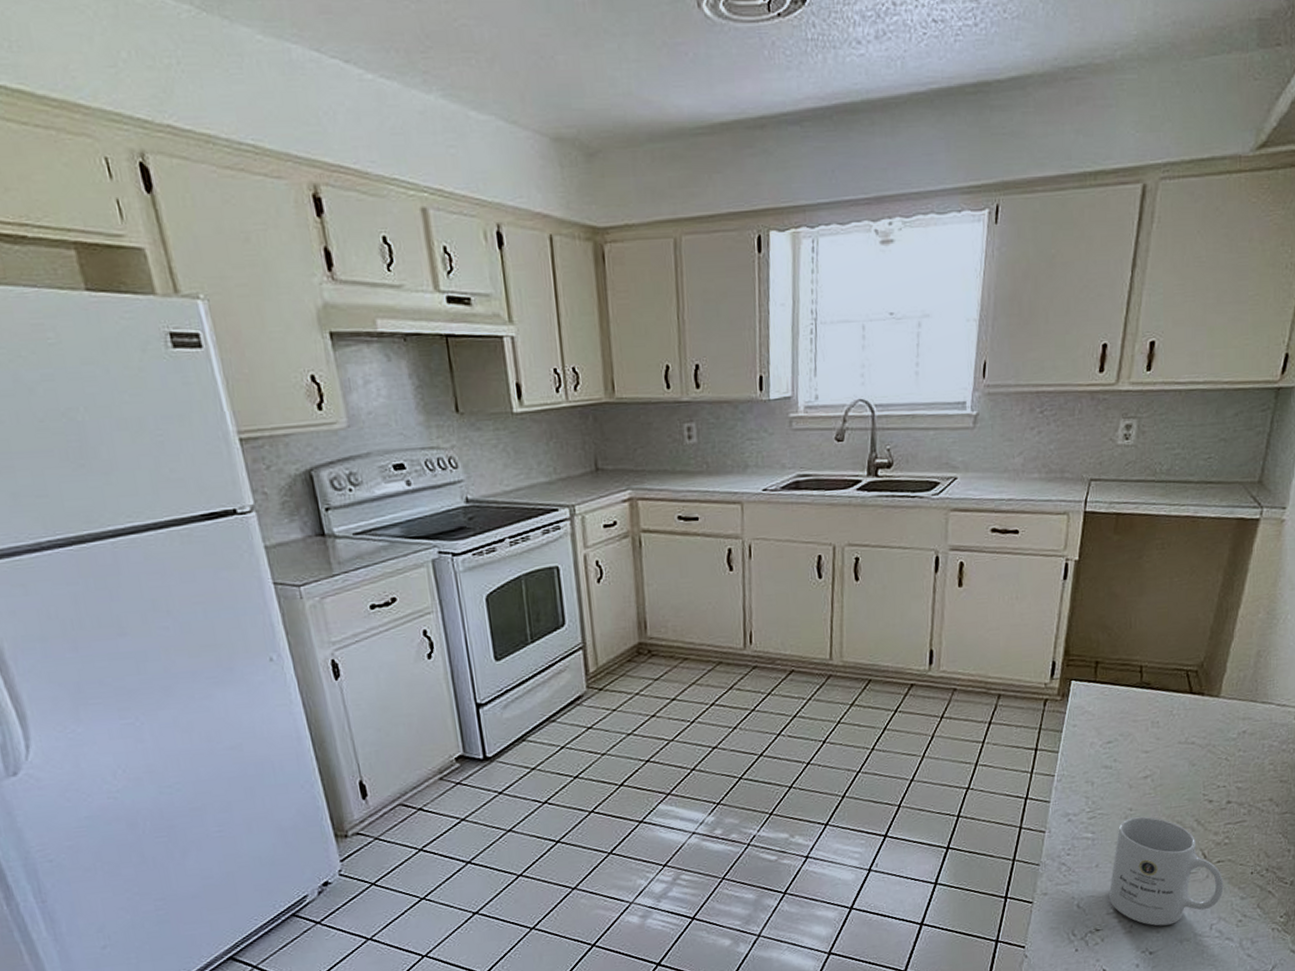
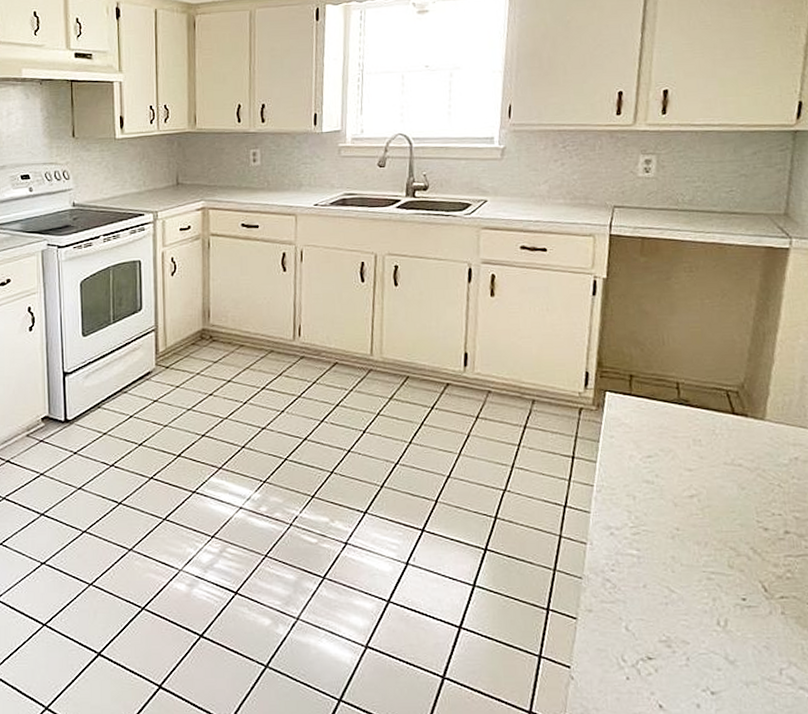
mug: present [1108,816,1224,926] -> none [659,538,791,663]

